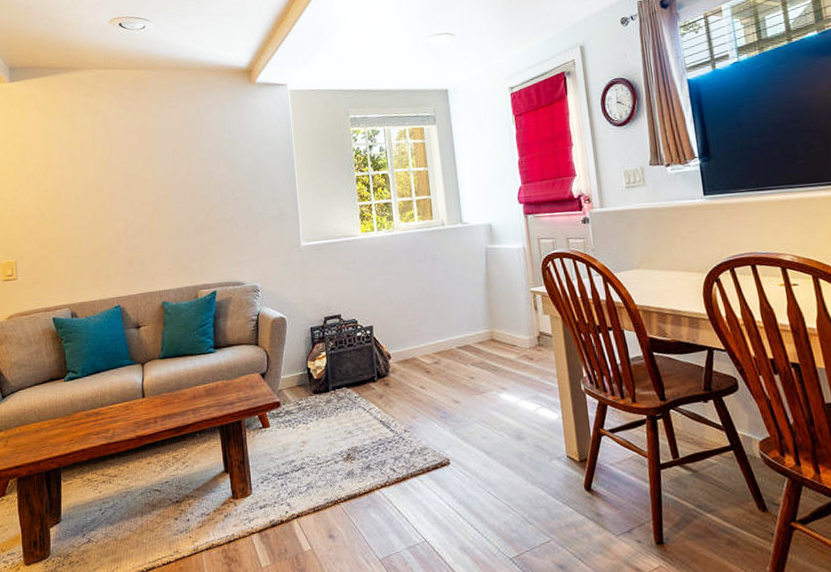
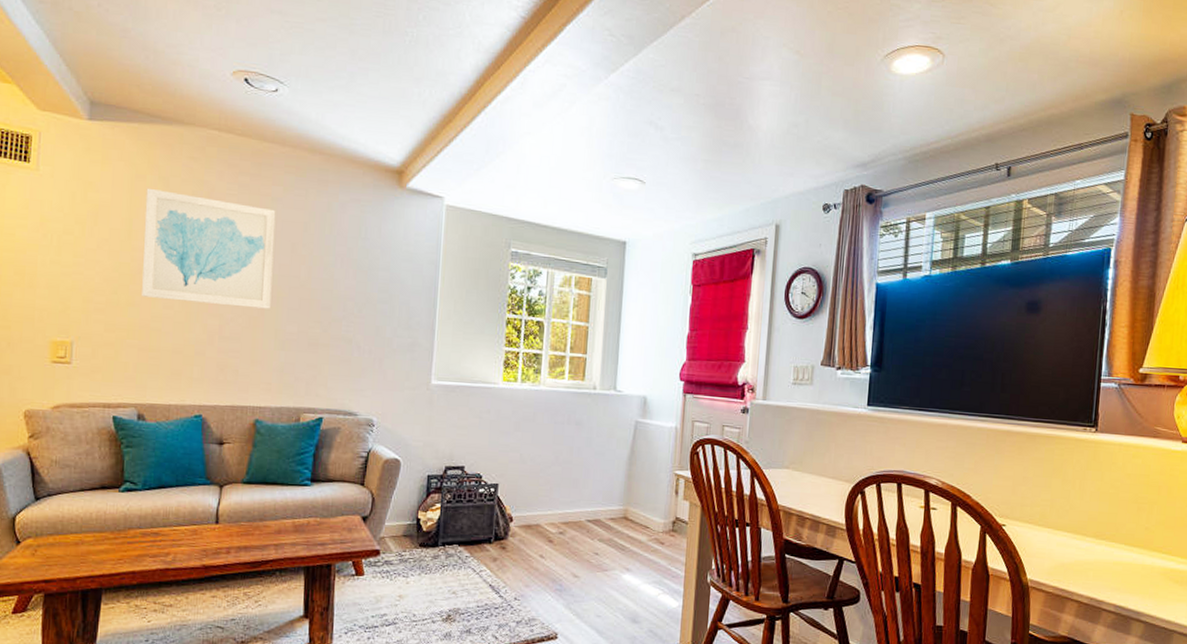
wall art: none [57,123,162,215] -> present [142,188,276,309]

